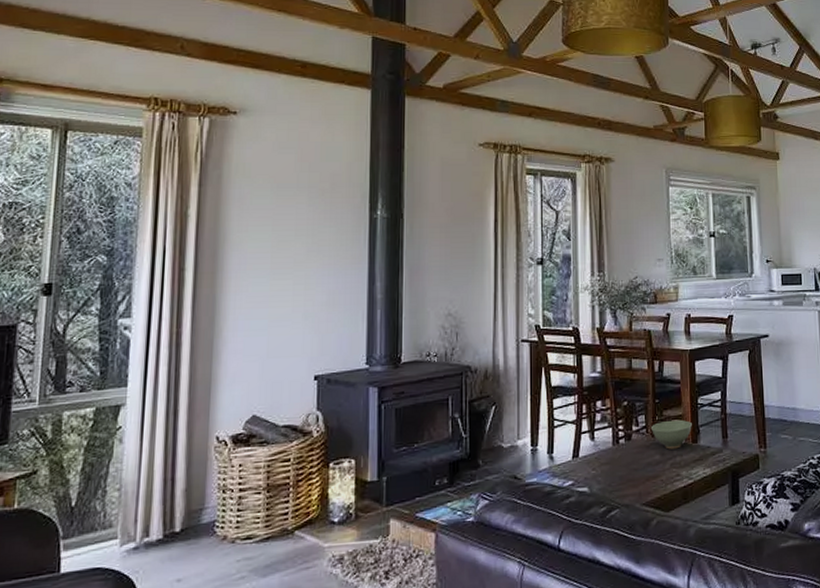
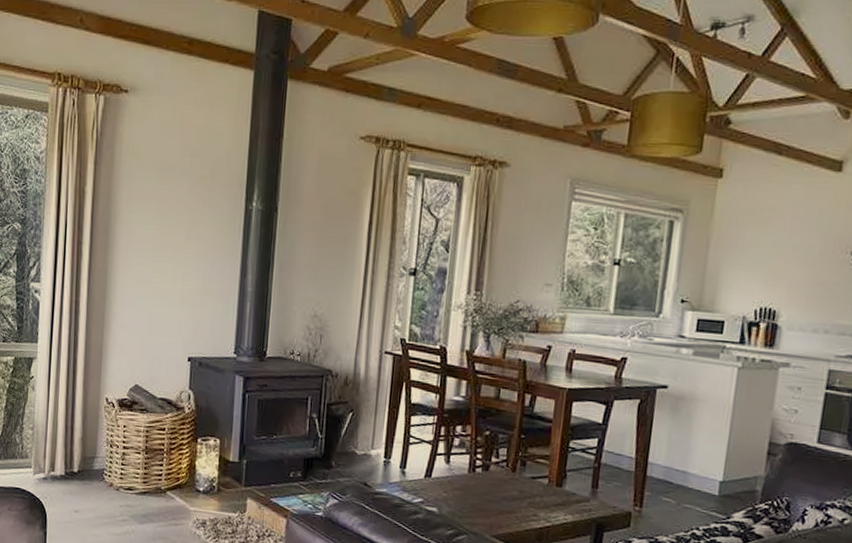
bowl: present [651,420,692,450] -> none [512,458,559,489]

